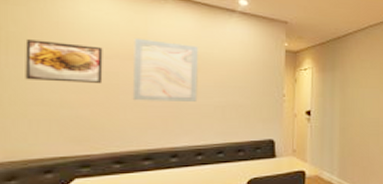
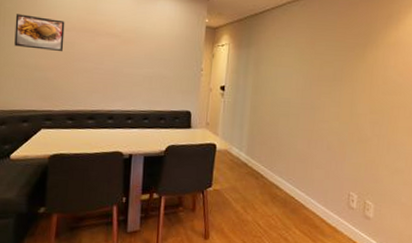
wall art: present [132,37,198,102] -> none [83,13,134,71]

